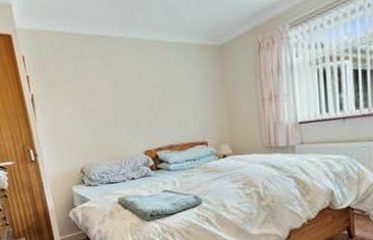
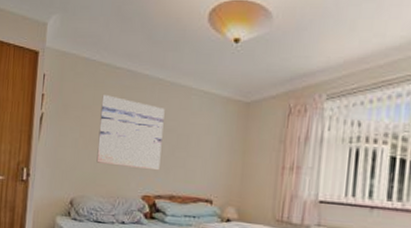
wall art: none [84,64,154,131] -> present [96,95,165,171]

